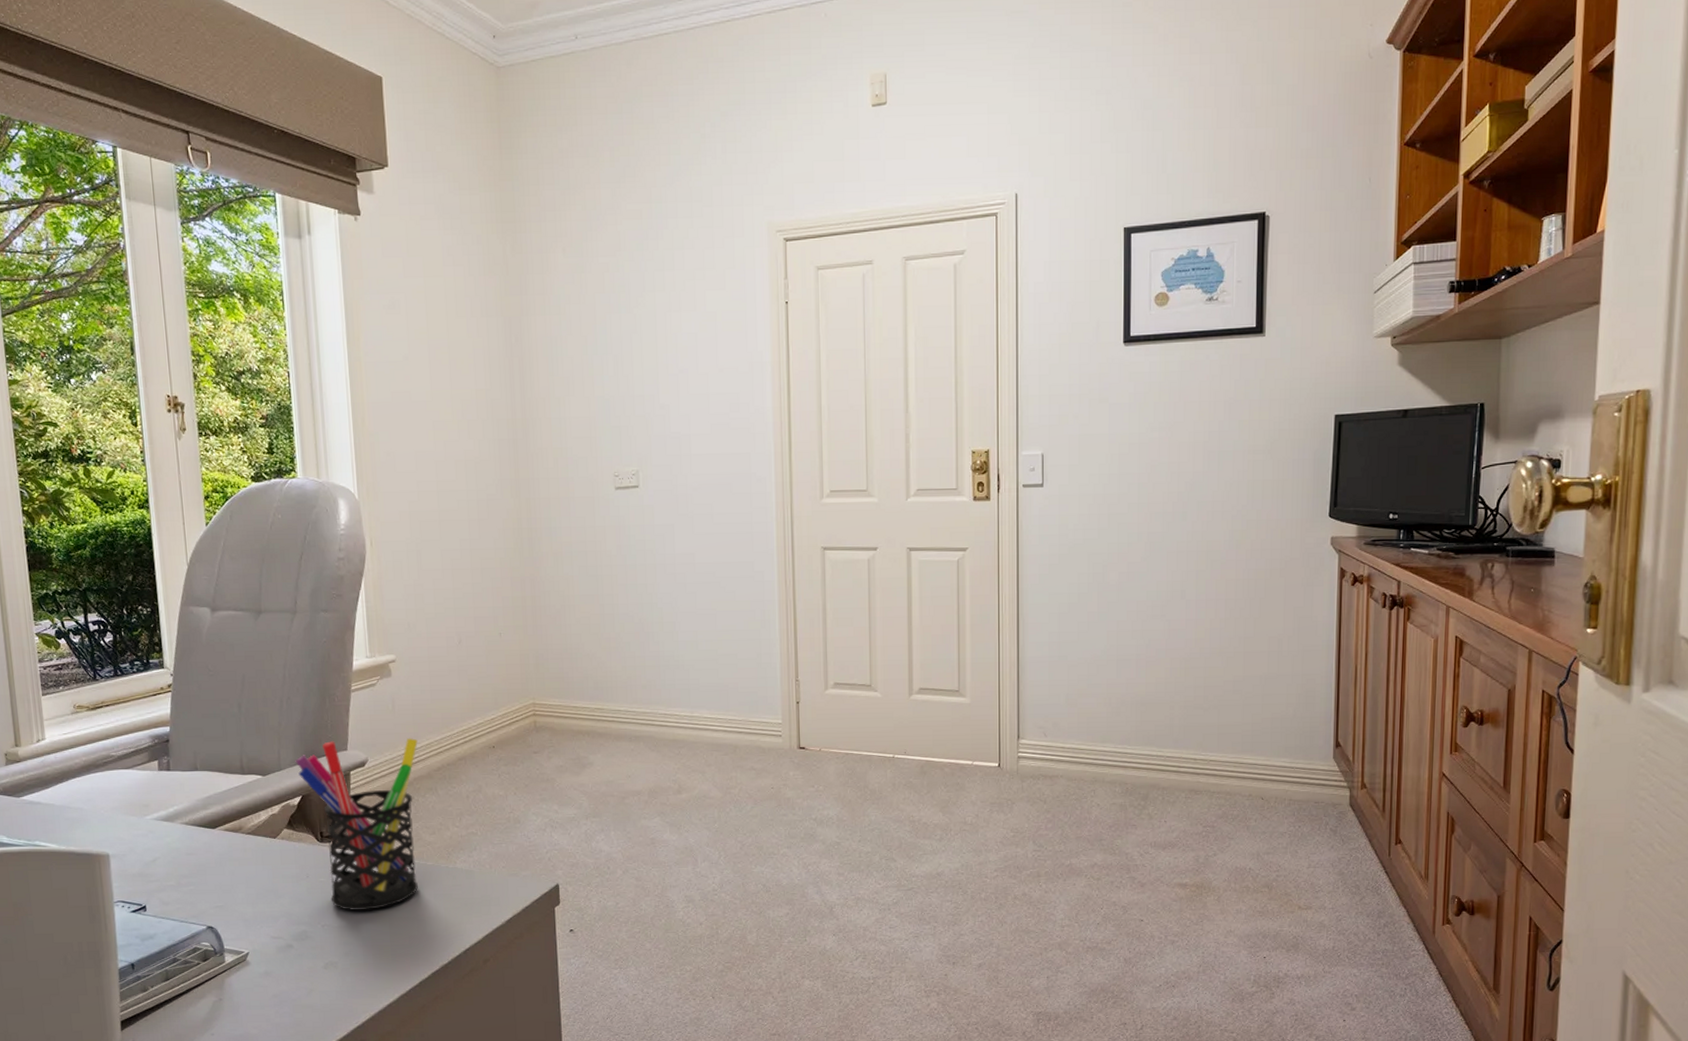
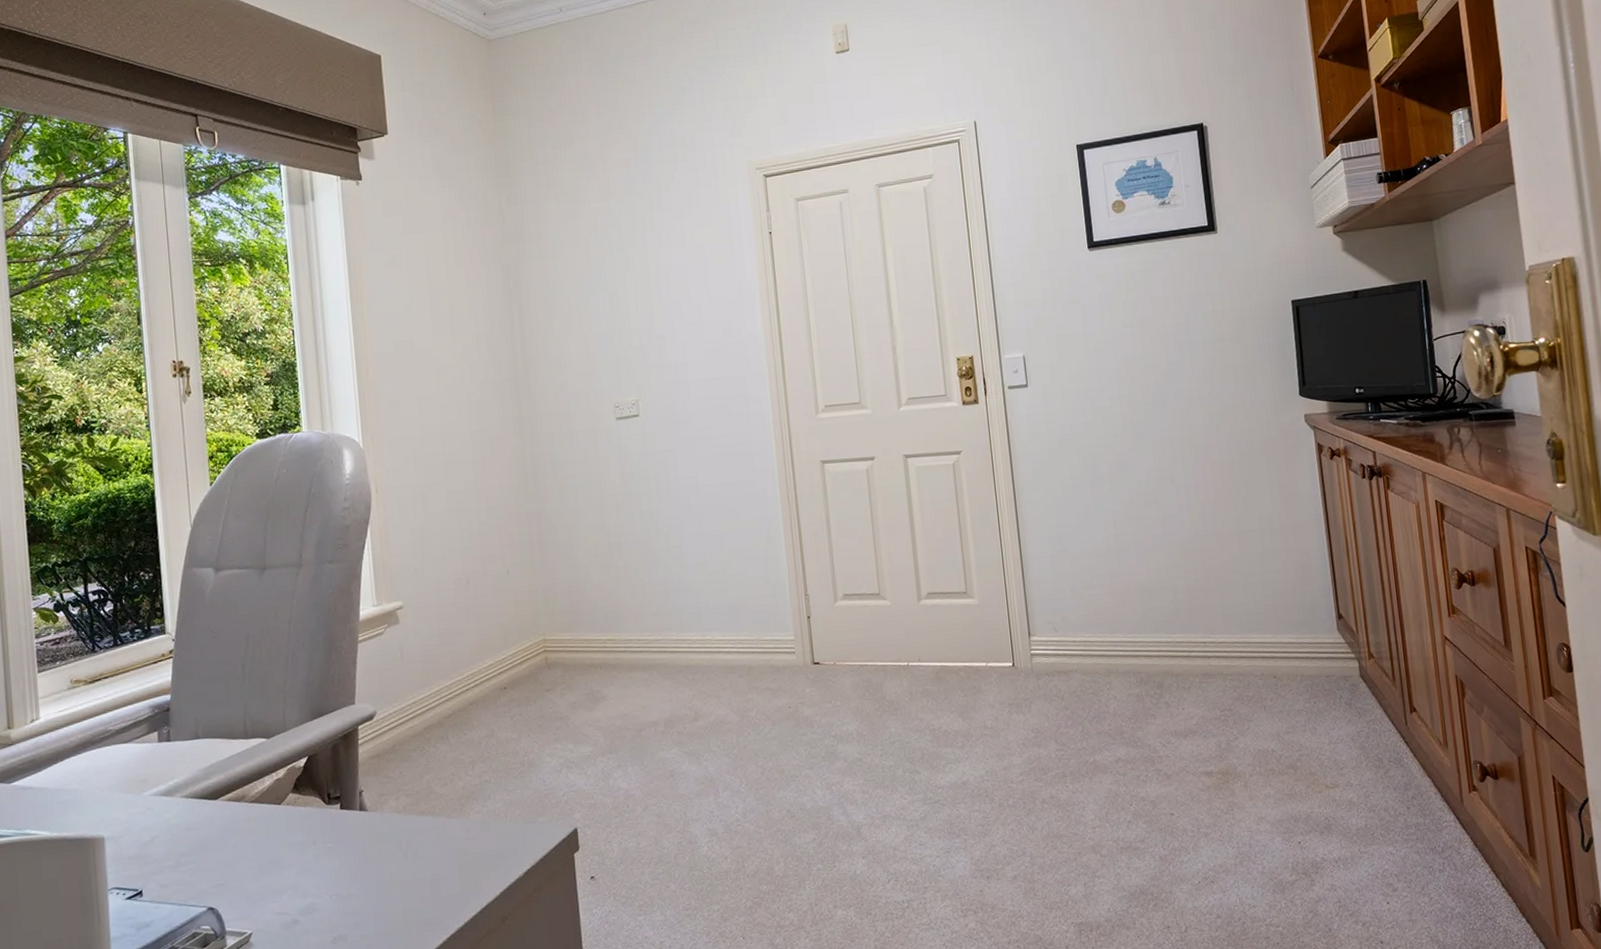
pen holder: present [295,737,418,911] -> none [301,685,431,877]

